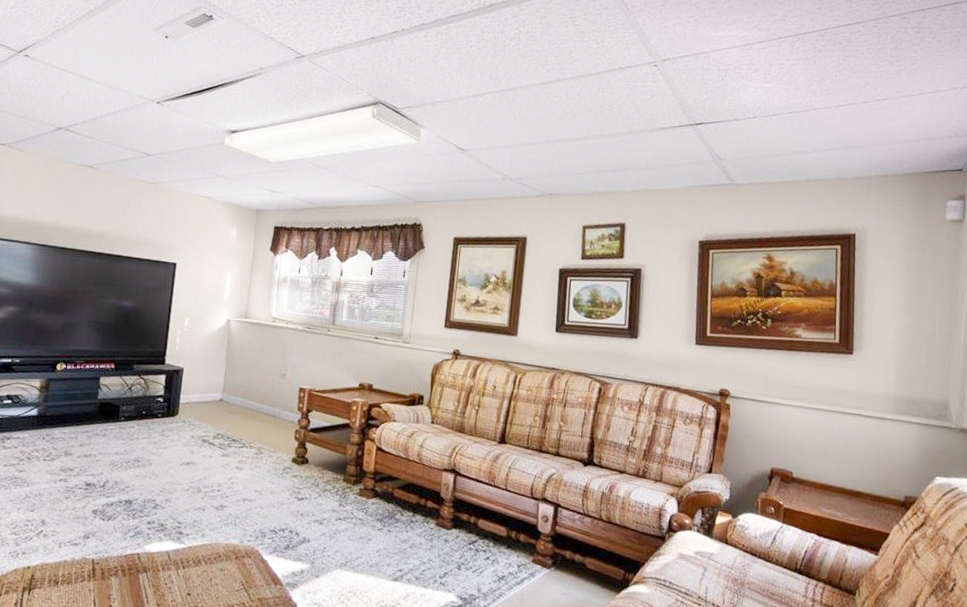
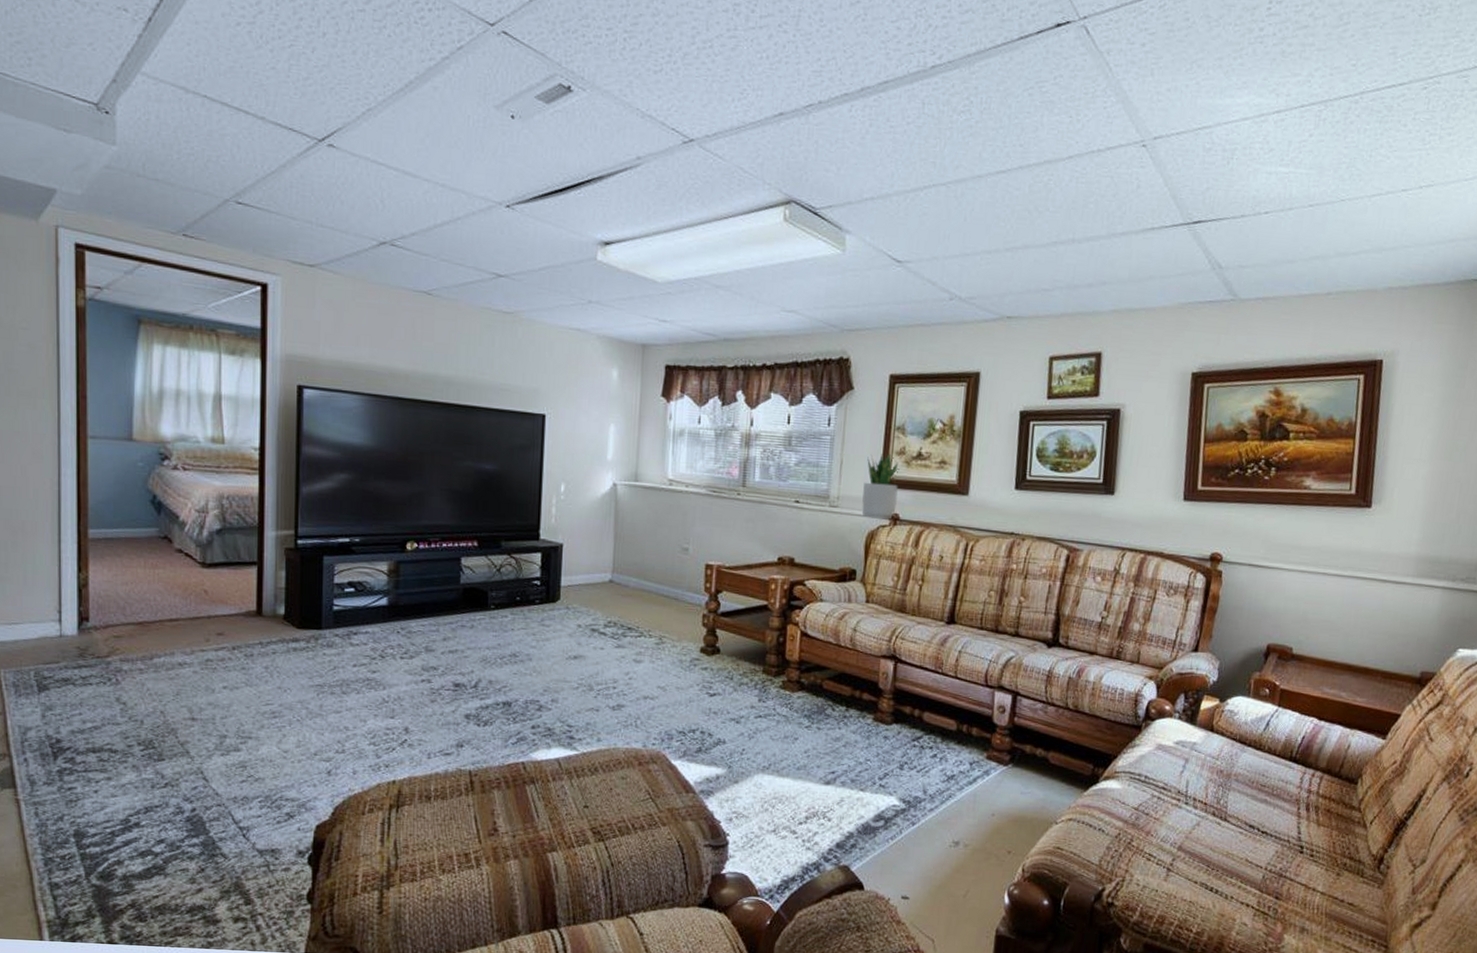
planter: none [429,300,461,355] -> present [862,453,900,520]

